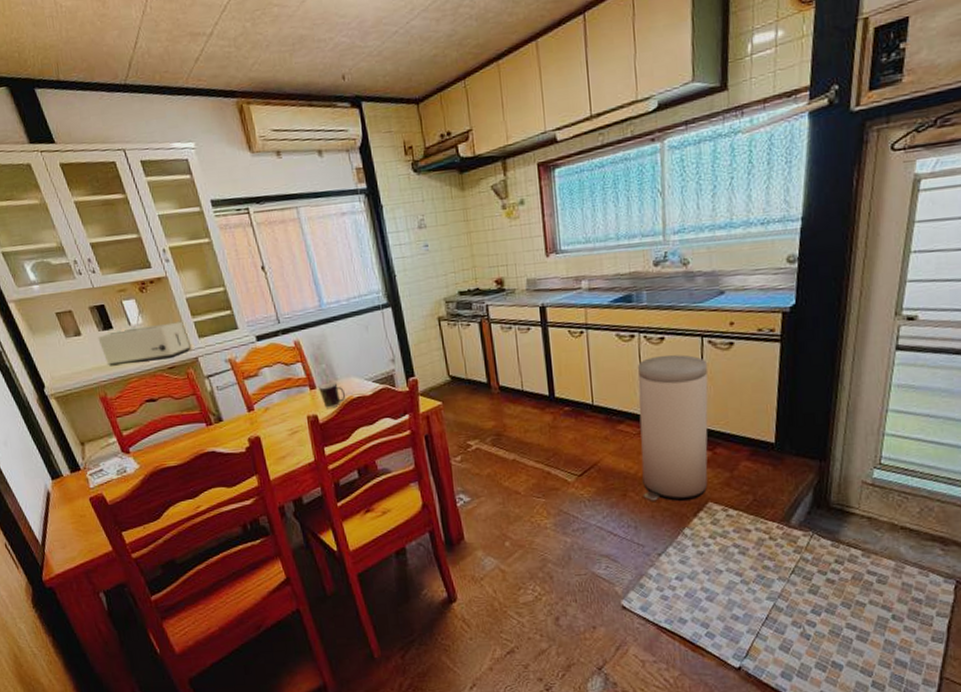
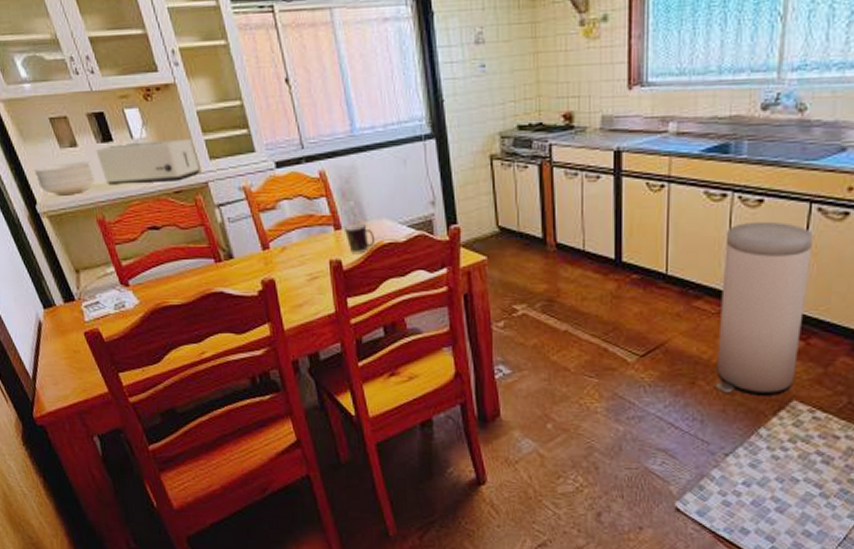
bowl: none [41,347,98,379] -> present [33,161,95,196]

